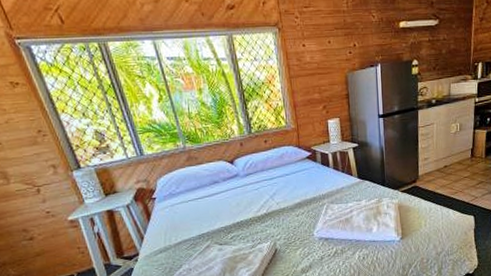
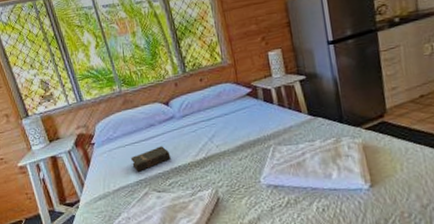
hardback book: none [193,202,233,226] -> present [130,146,171,172]

